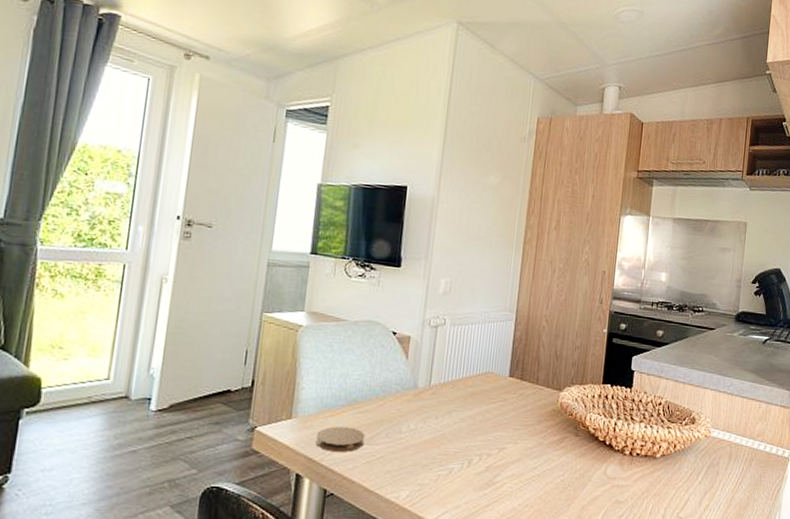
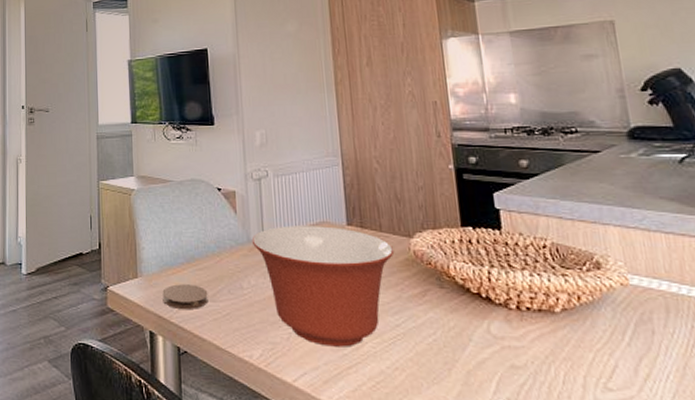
mixing bowl: none [418,374,545,488] -> present [251,226,395,347]

